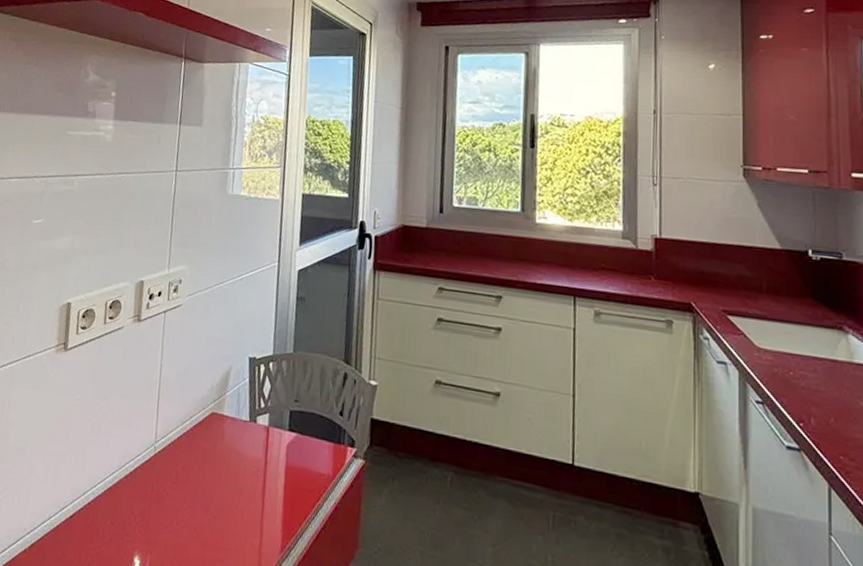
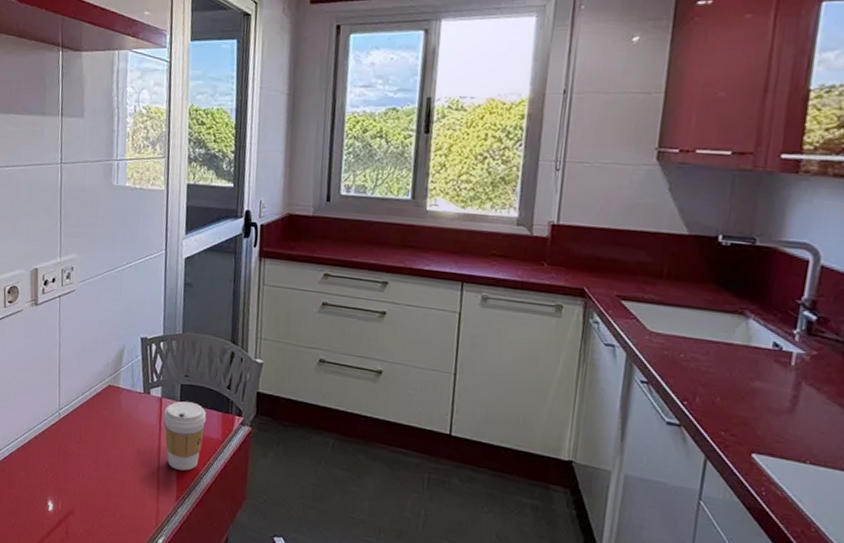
coffee cup: none [270,430,317,515] -> present [164,401,207,471]

